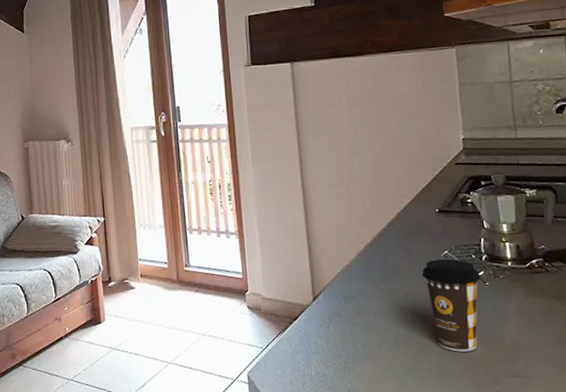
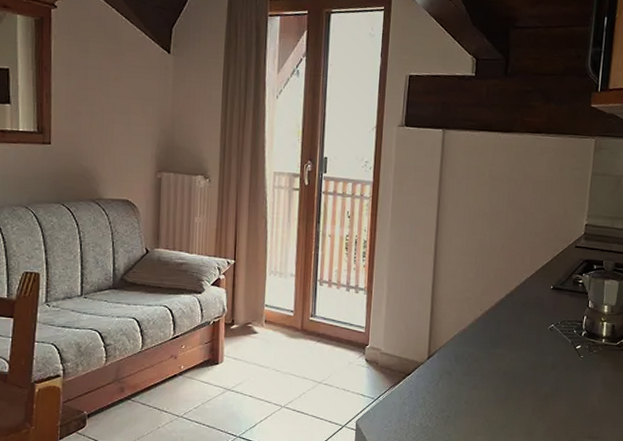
coffee cup: present [422,258,481,352] -> none [529,331,578,414]

